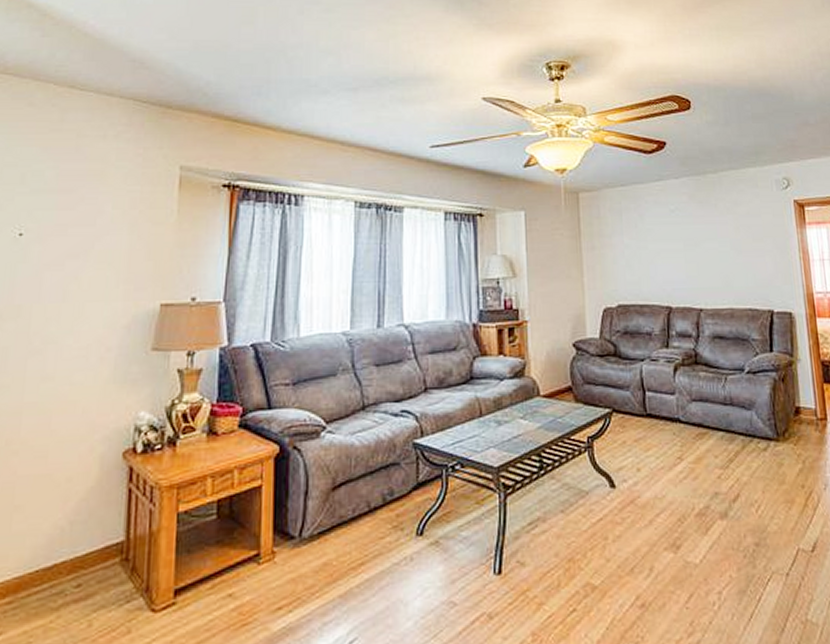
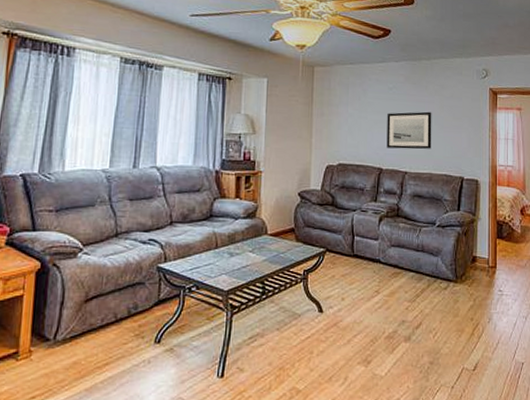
wall art: none [671,234,730,282] -> present [386,111,432,150]

